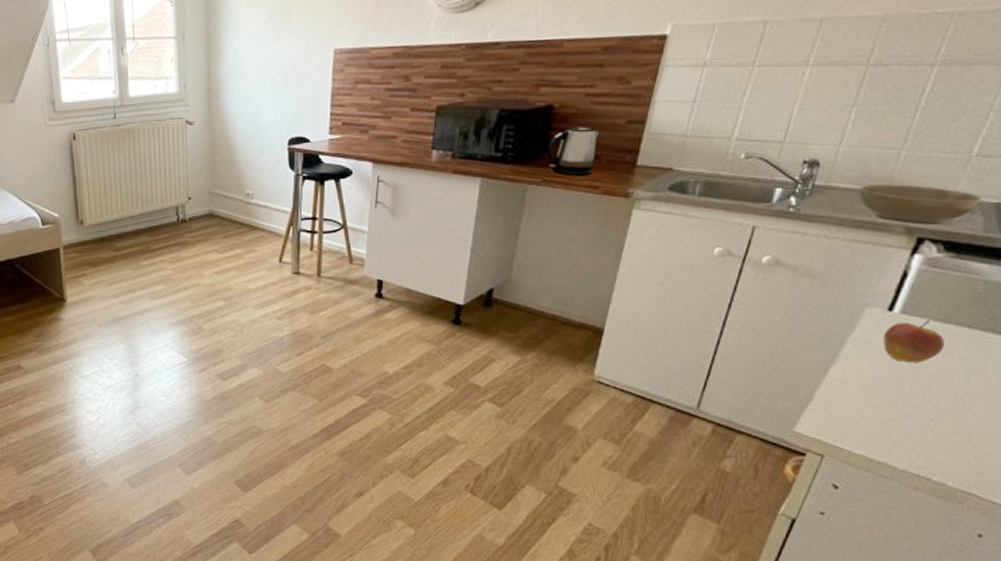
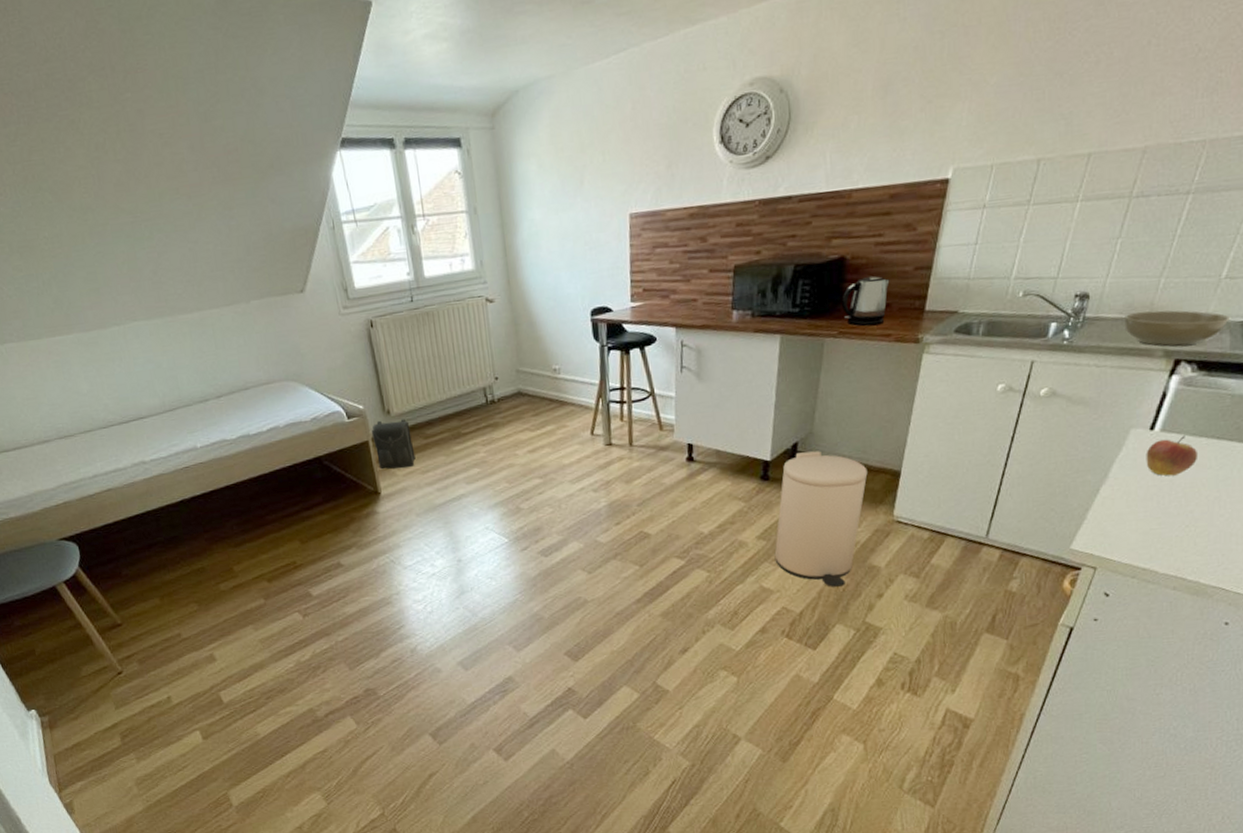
backpack: none [63,229,103,277] -> present [371,419,416,470]
pedal bin: none [462,299,568,444] -> present [774,451,868,587]

